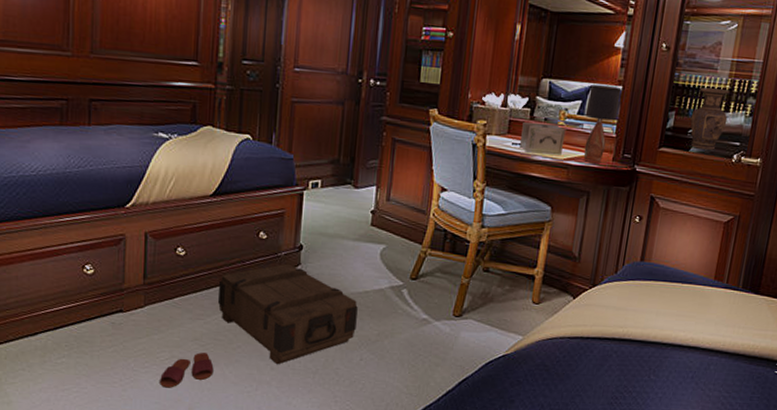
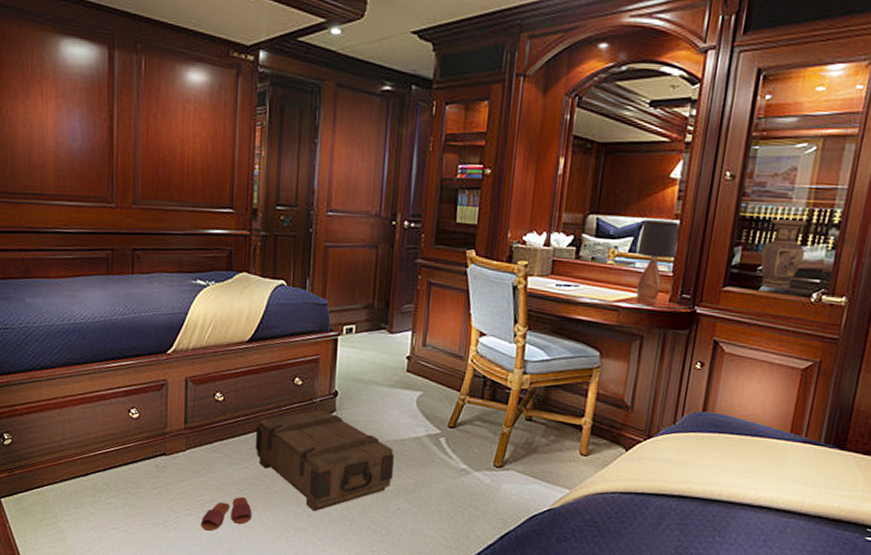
decorative box: present [518,121,567,156] -> none [563,261,616,297]

